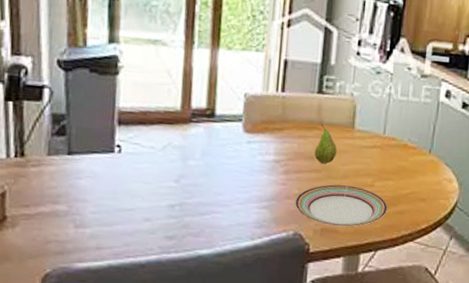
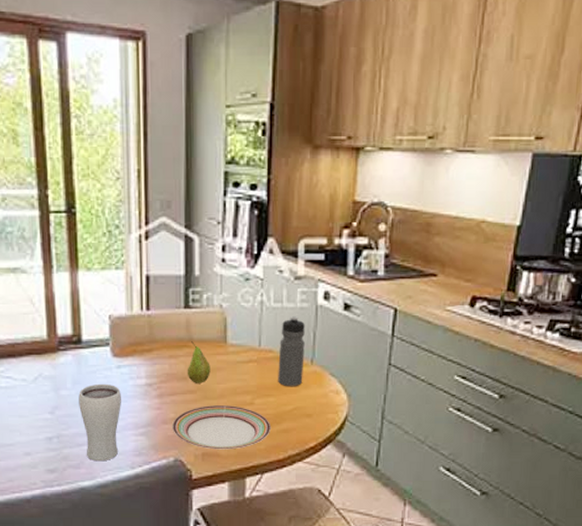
drinking glass: none [205,156,249,231] -> present [78,383,121,462]
water bottle: none [398,109,427,173] -> present [278,316,305,387]

